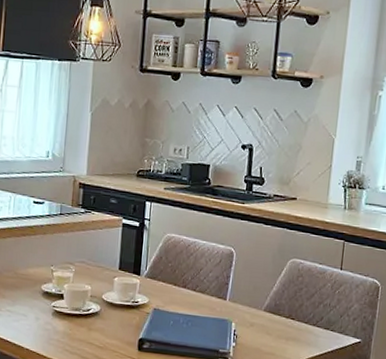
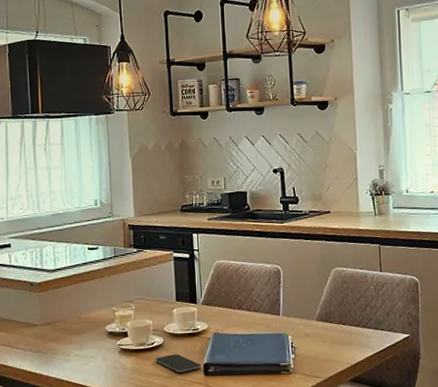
smartphone: none [89,324,137,344] -> present [155,354,202,373]

